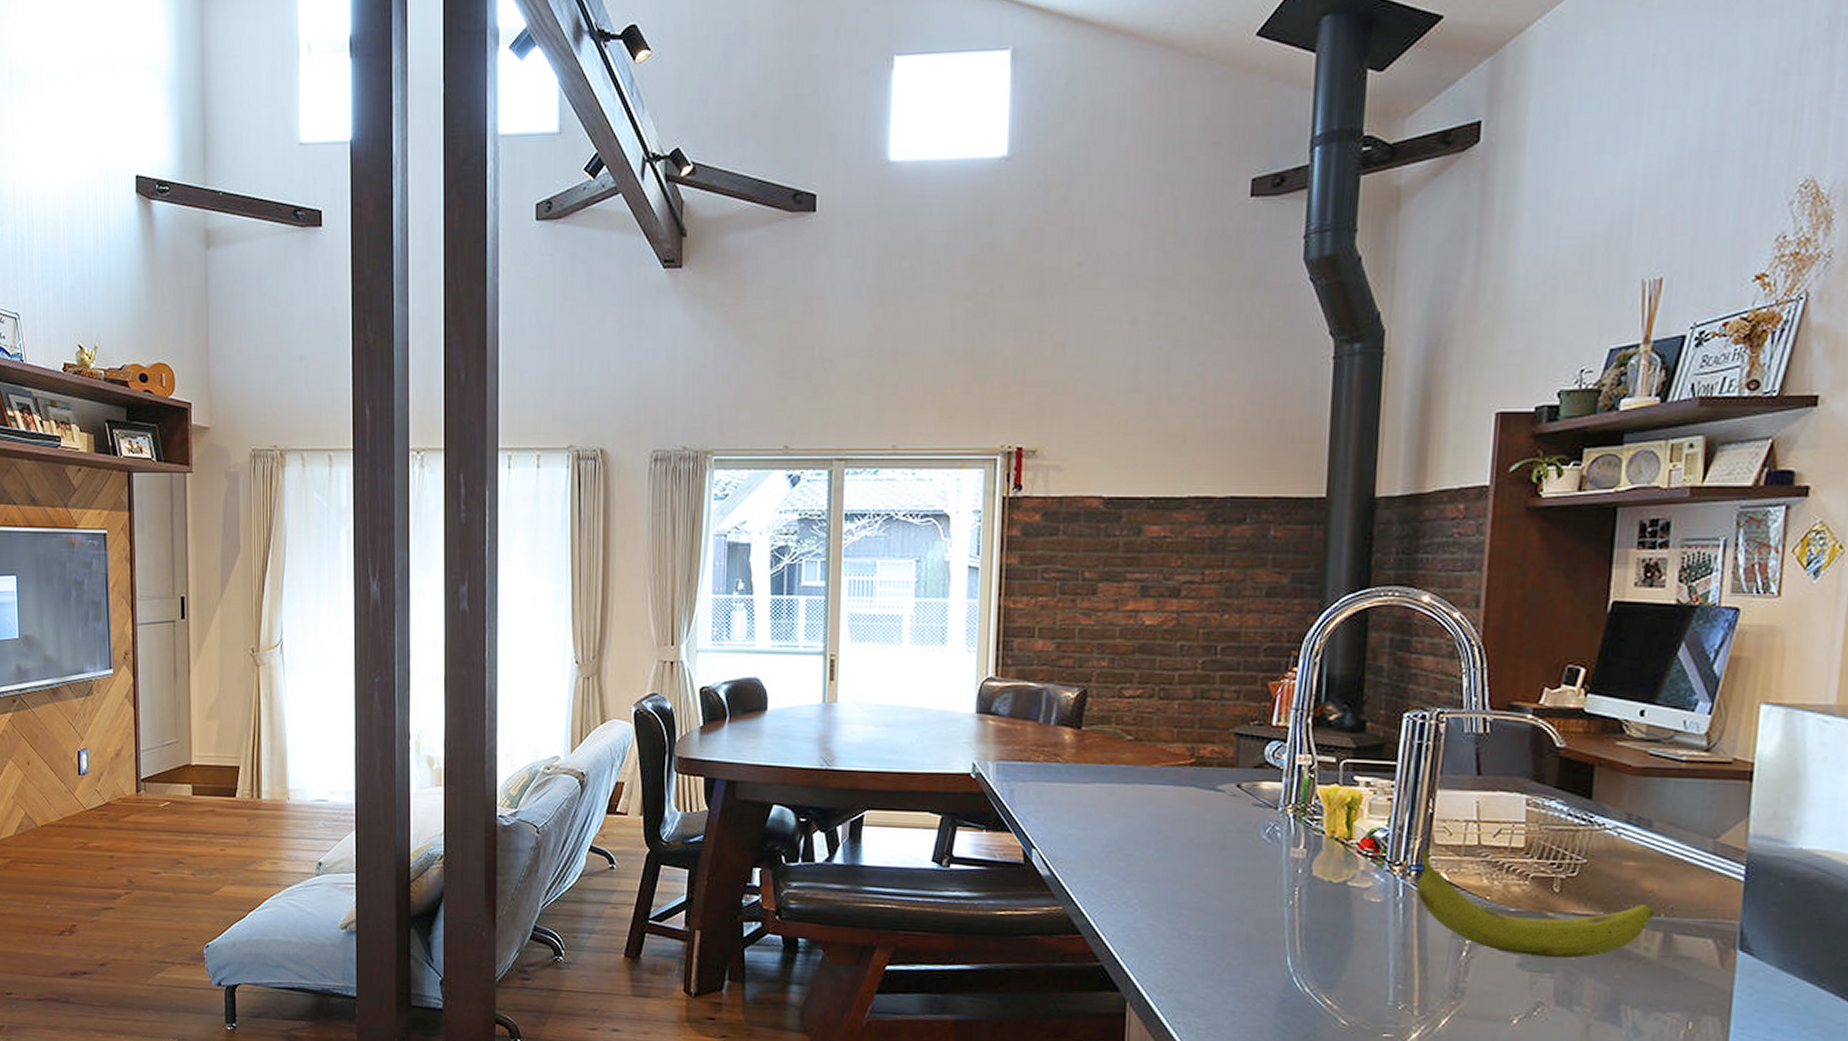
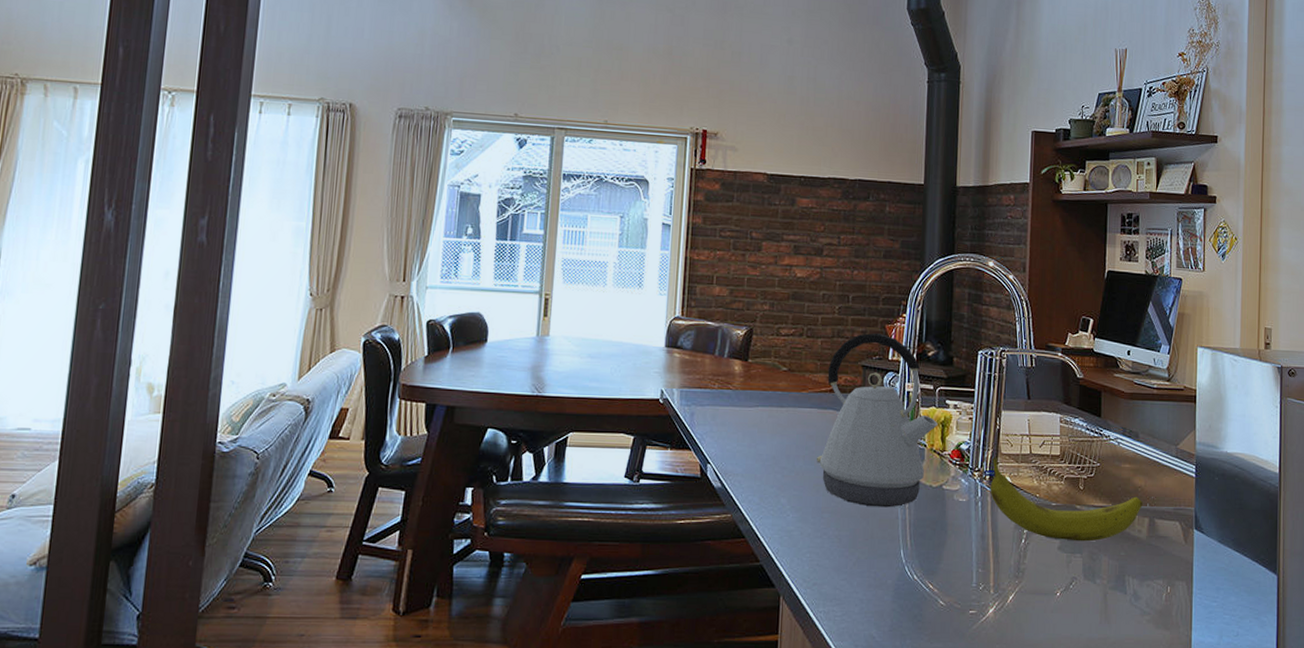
kettle: none [1172,692,1342,906] -> present [816,333,938,508]

